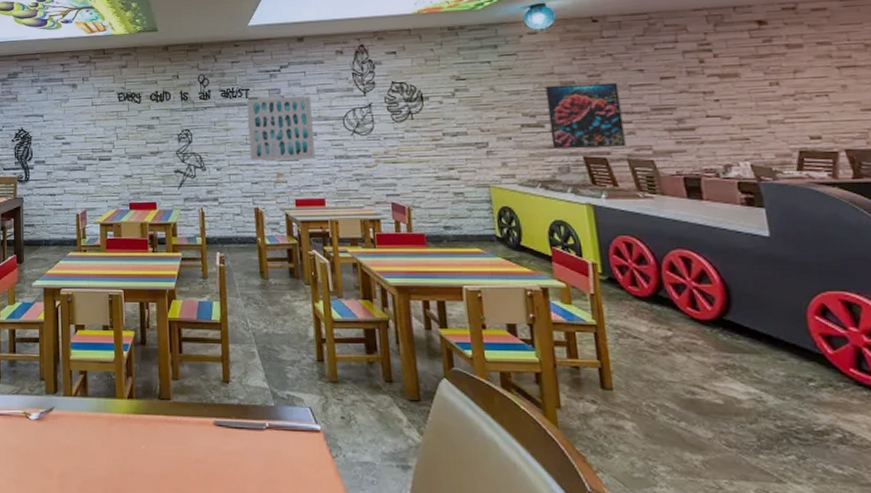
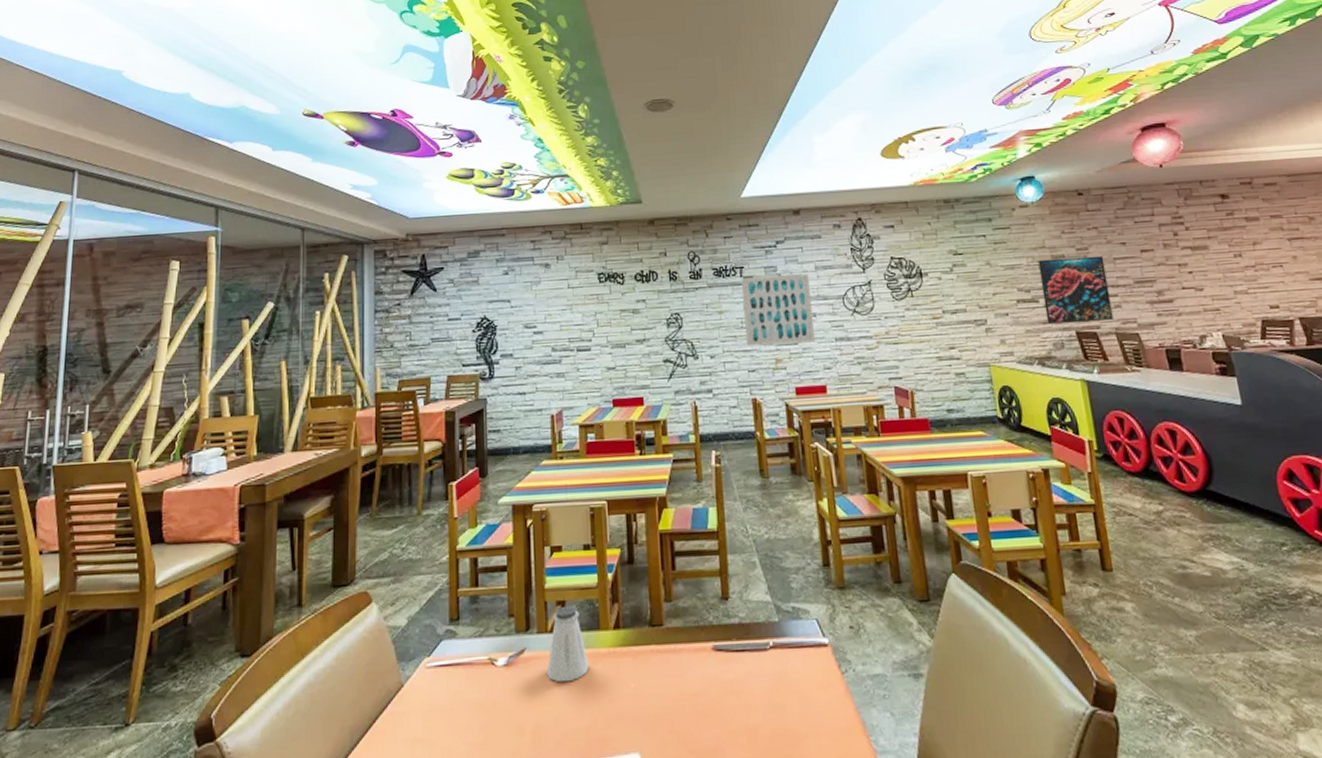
saltshaker: none [71,375,107,439] -> present [547,605,589,683]

